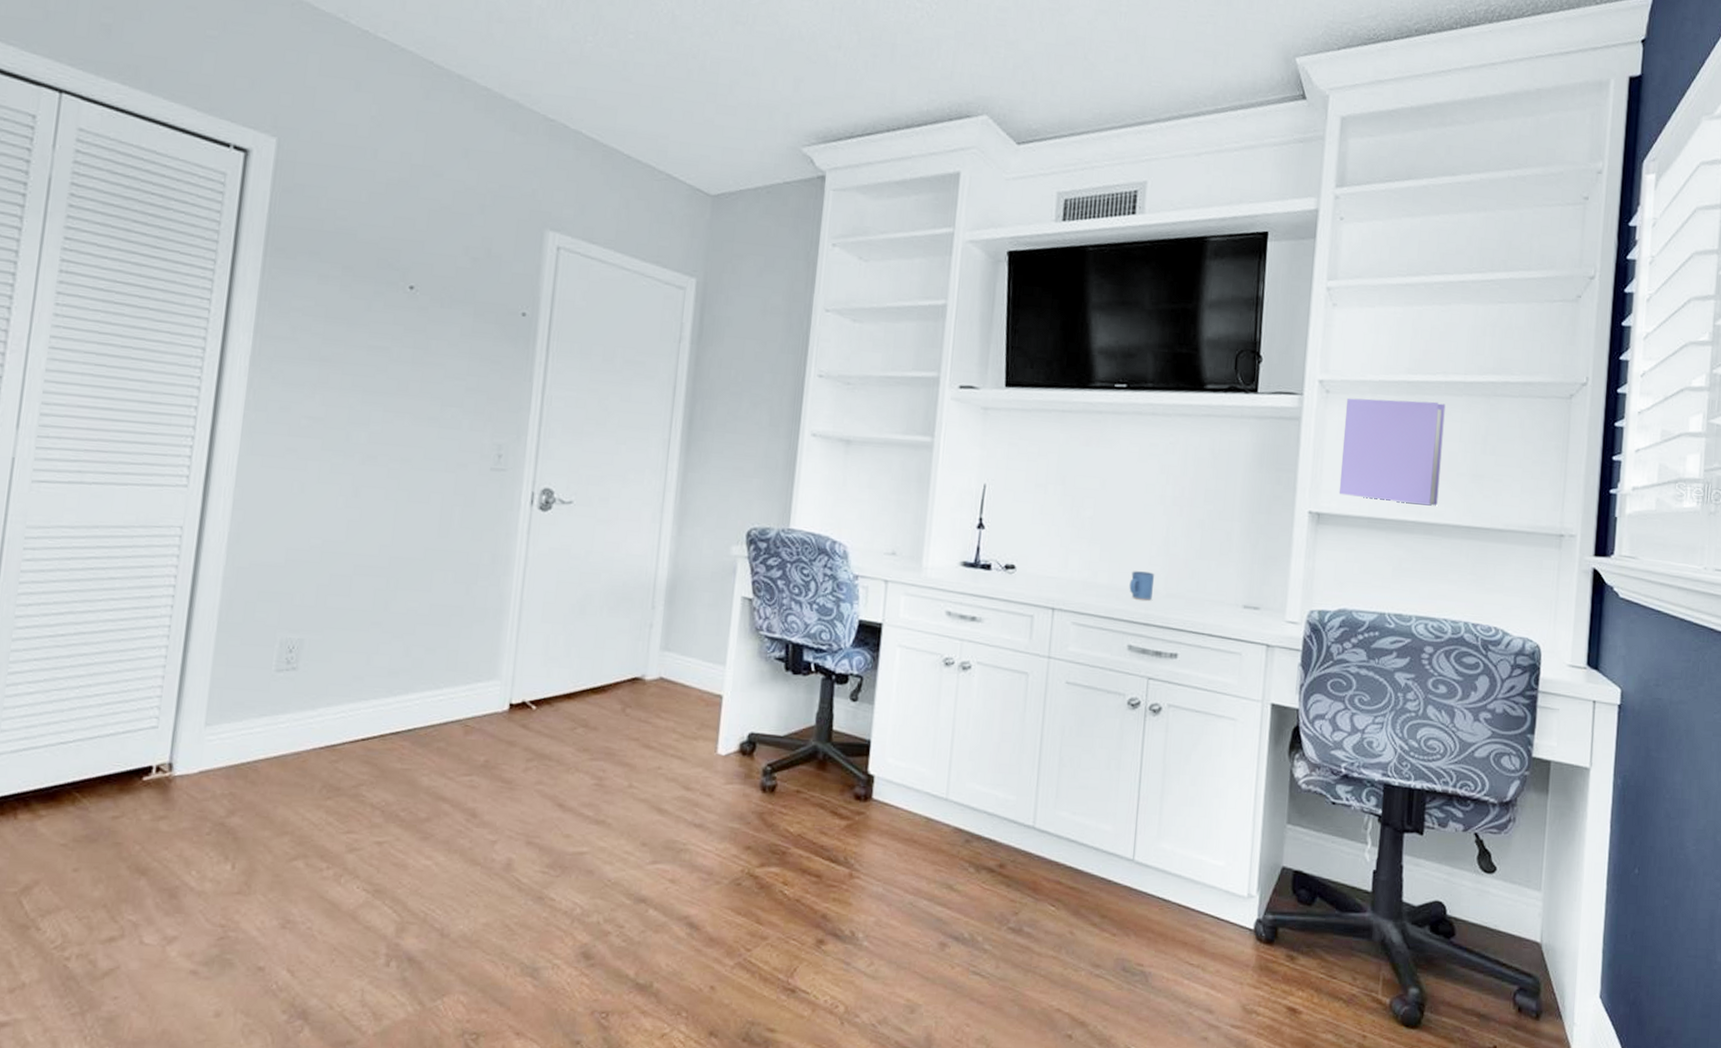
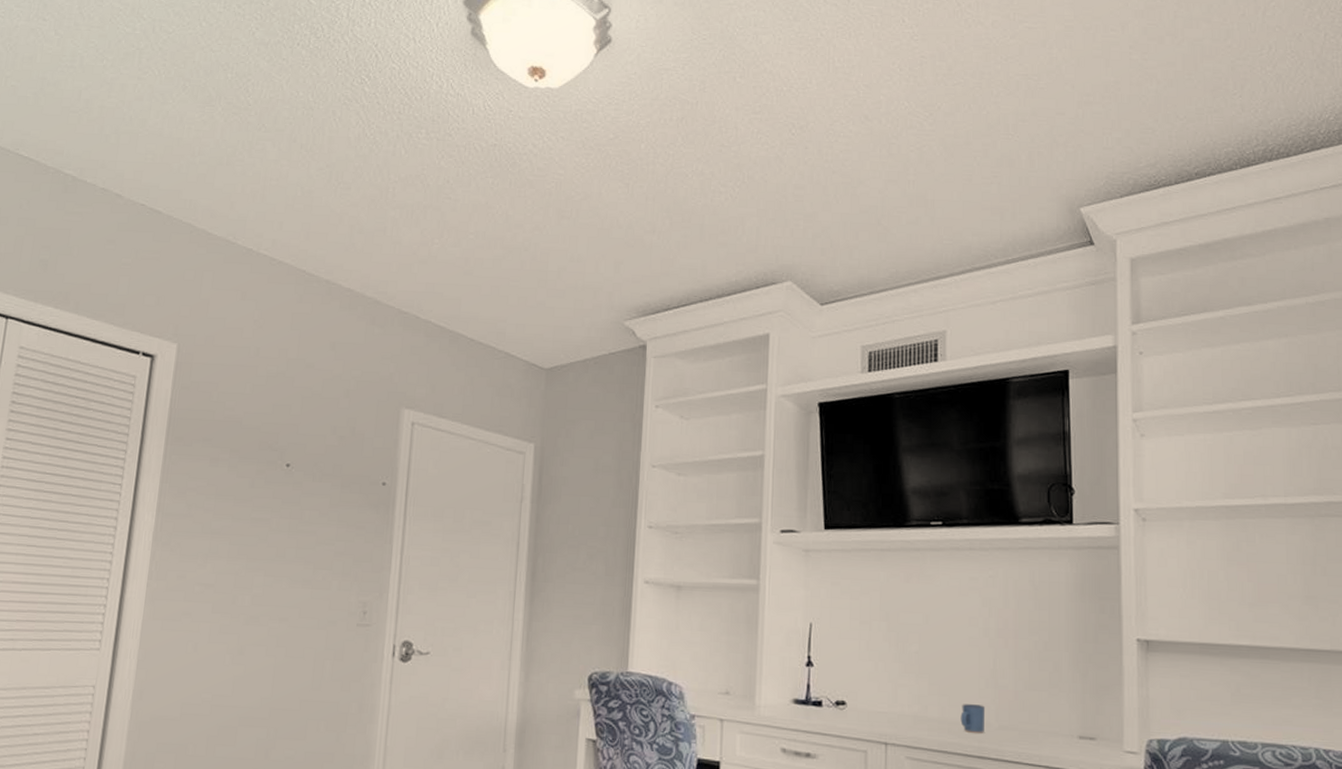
binder: present [1338,398,1446,506] -> none [1164,525,1271,630]

